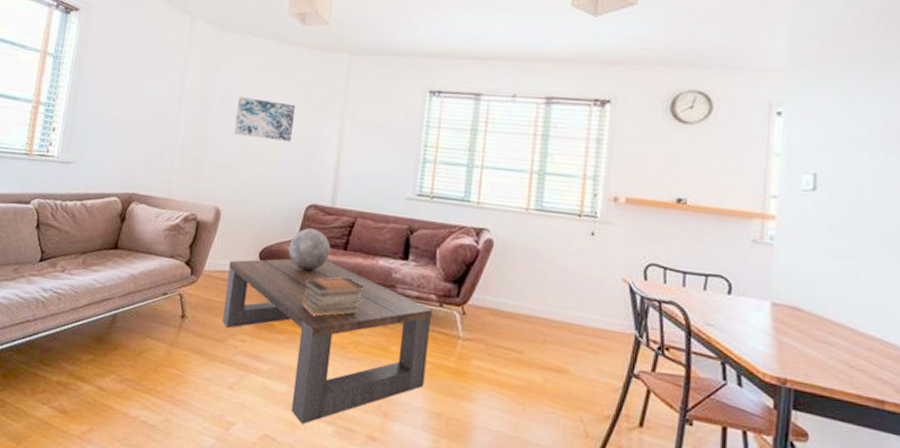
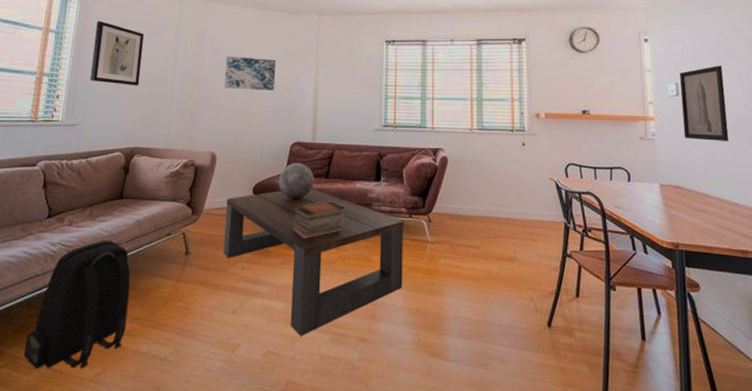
backpack: none [13,291,123,424] -> present [24,240,131,369]
wall art: none [87,46,148,124] -> present [89,21,144,86]
wall art: none [815,154,887,257] -> present [679,65,729,141]

